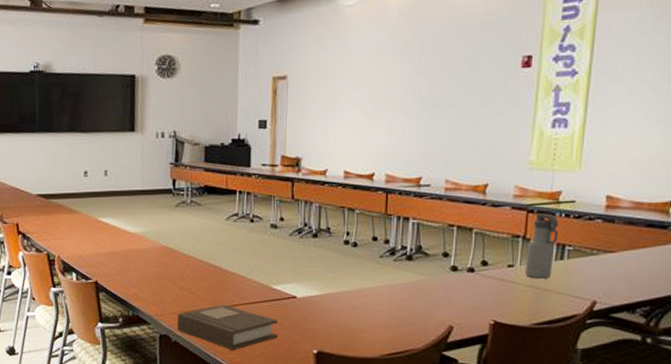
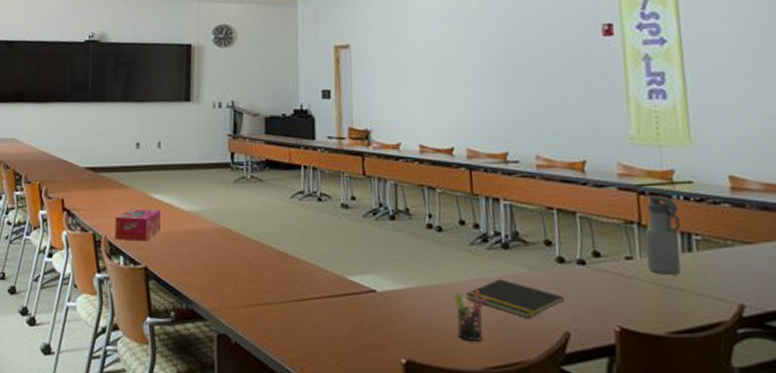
tissue box: none [66,231,109,260] -> present [114,208,162,241]
book: present [177,304,279,351] -> none [237,298,357,358]
pen holder: none [361,293,390,335] -> present [453,289,488,341]
notepad: none [372,285,452,316] -> present [466,279,564,319]

